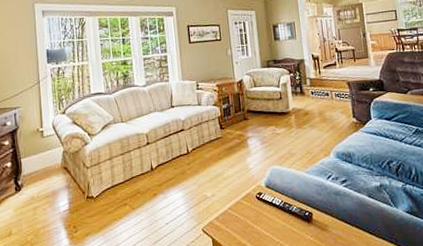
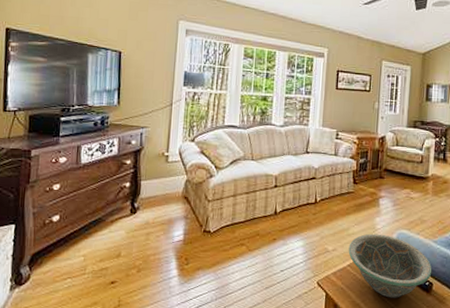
decorative bowl: none [226,173,310,234] -> present [348,233,432,298]

